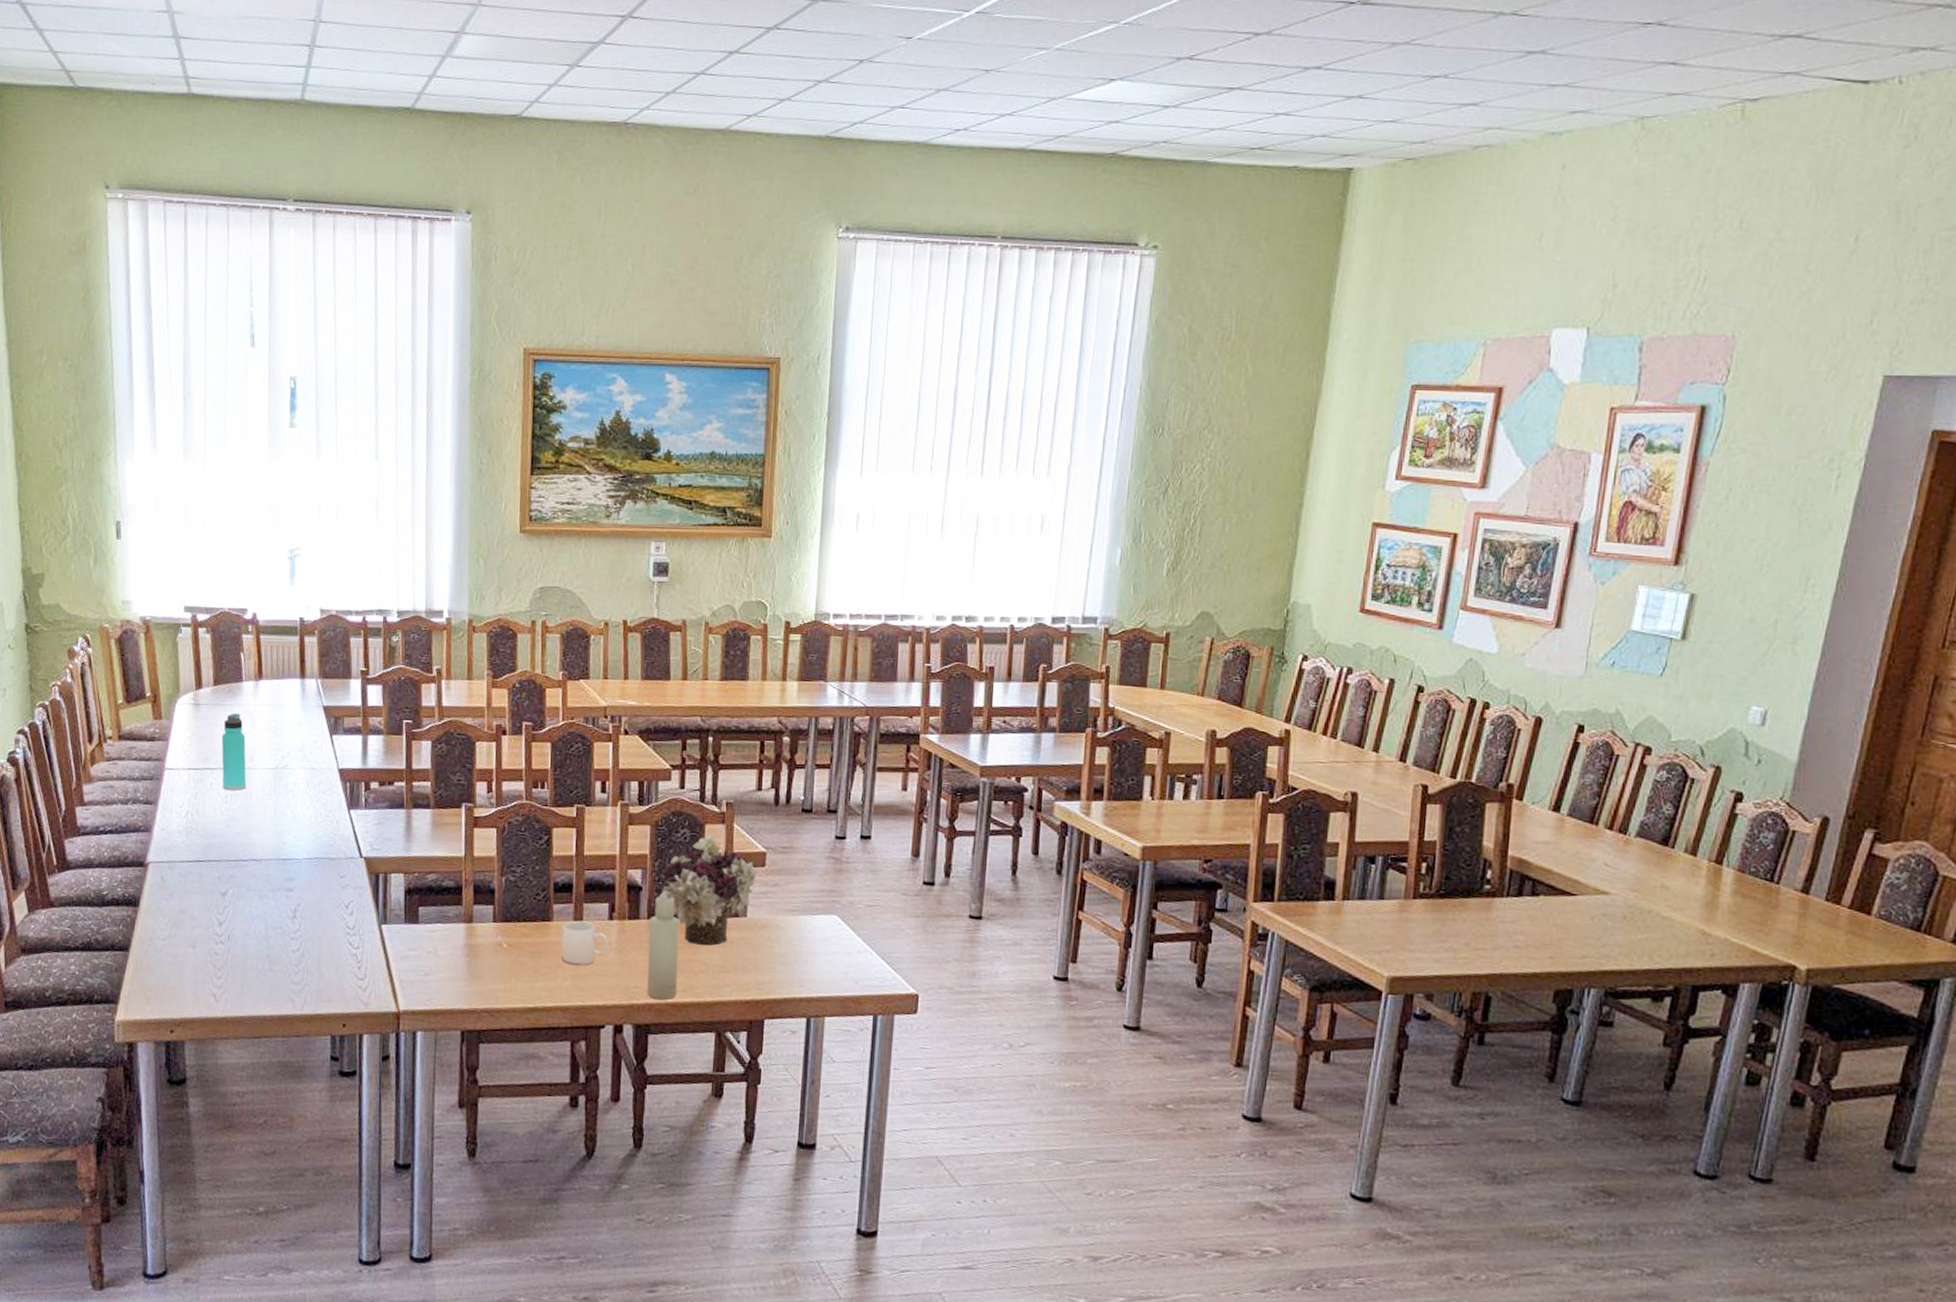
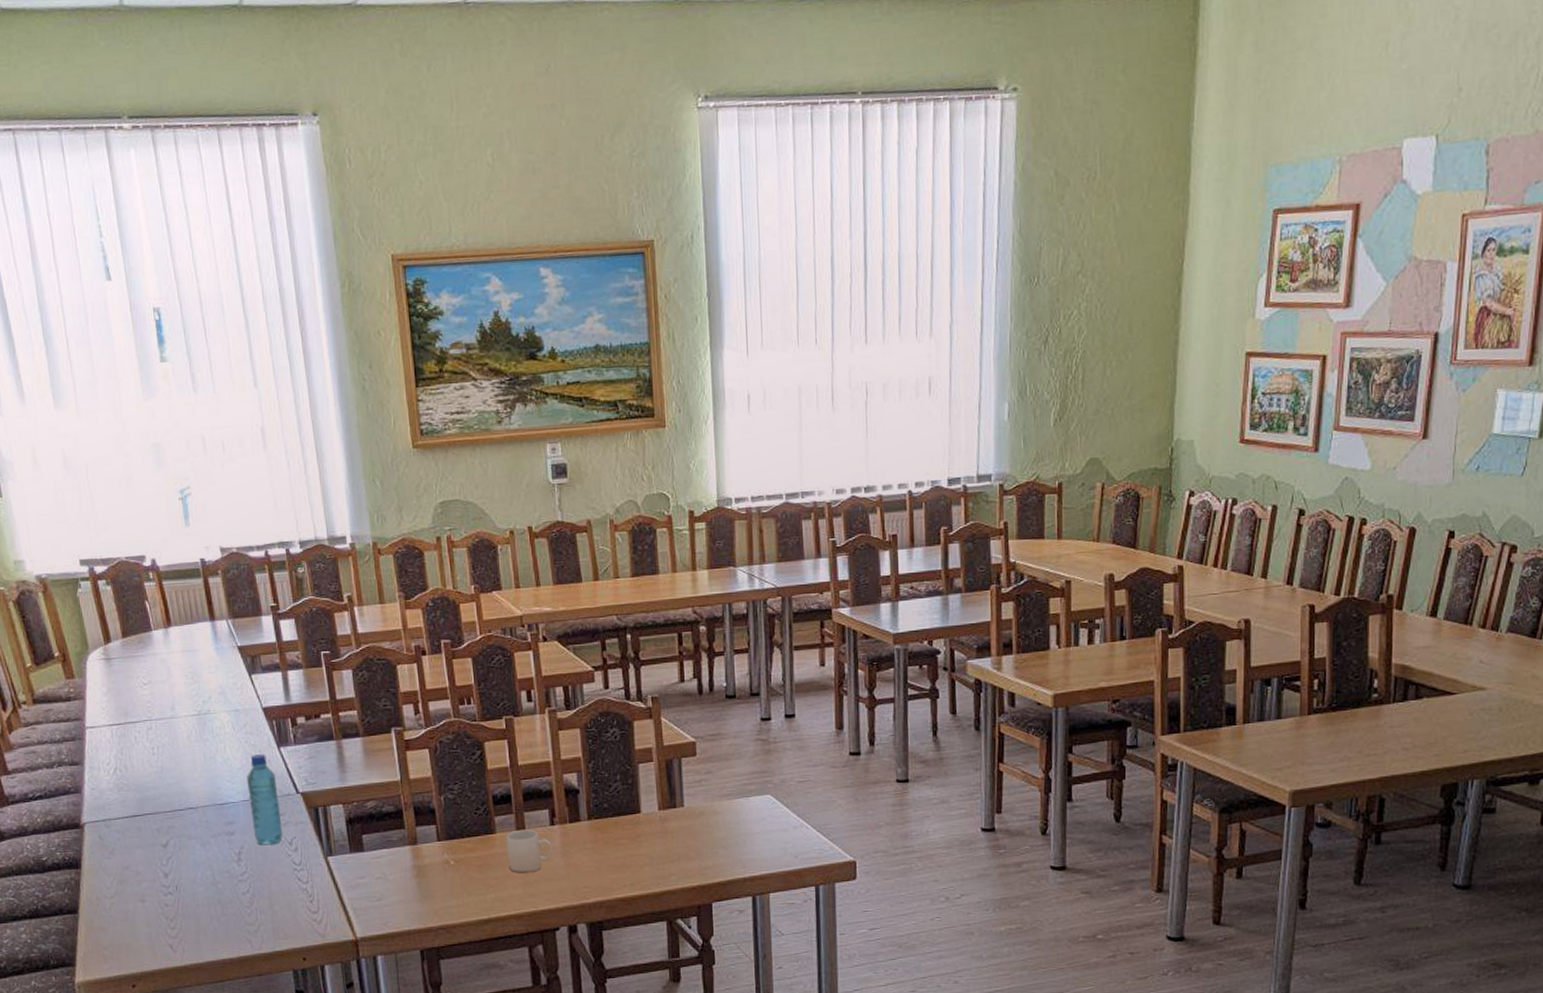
thermos bottle: present [221,713,247,790] -> none [138,663,172,742]
water bottle: none [312,814,342,906] -> present [247,754,283,845]
bottle: present [647,891,680,1000] -> none [590,791,626,897]
flower arrangement: present [660,835,757,946] -> none [595,731,689,839]

